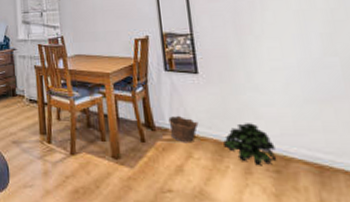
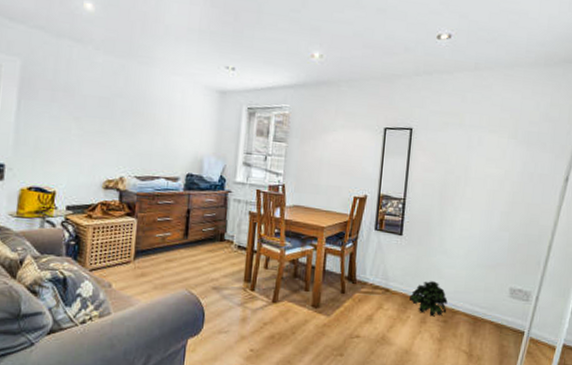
clay pot: present [168,115,199,144] -> none [368,271,394,296]

